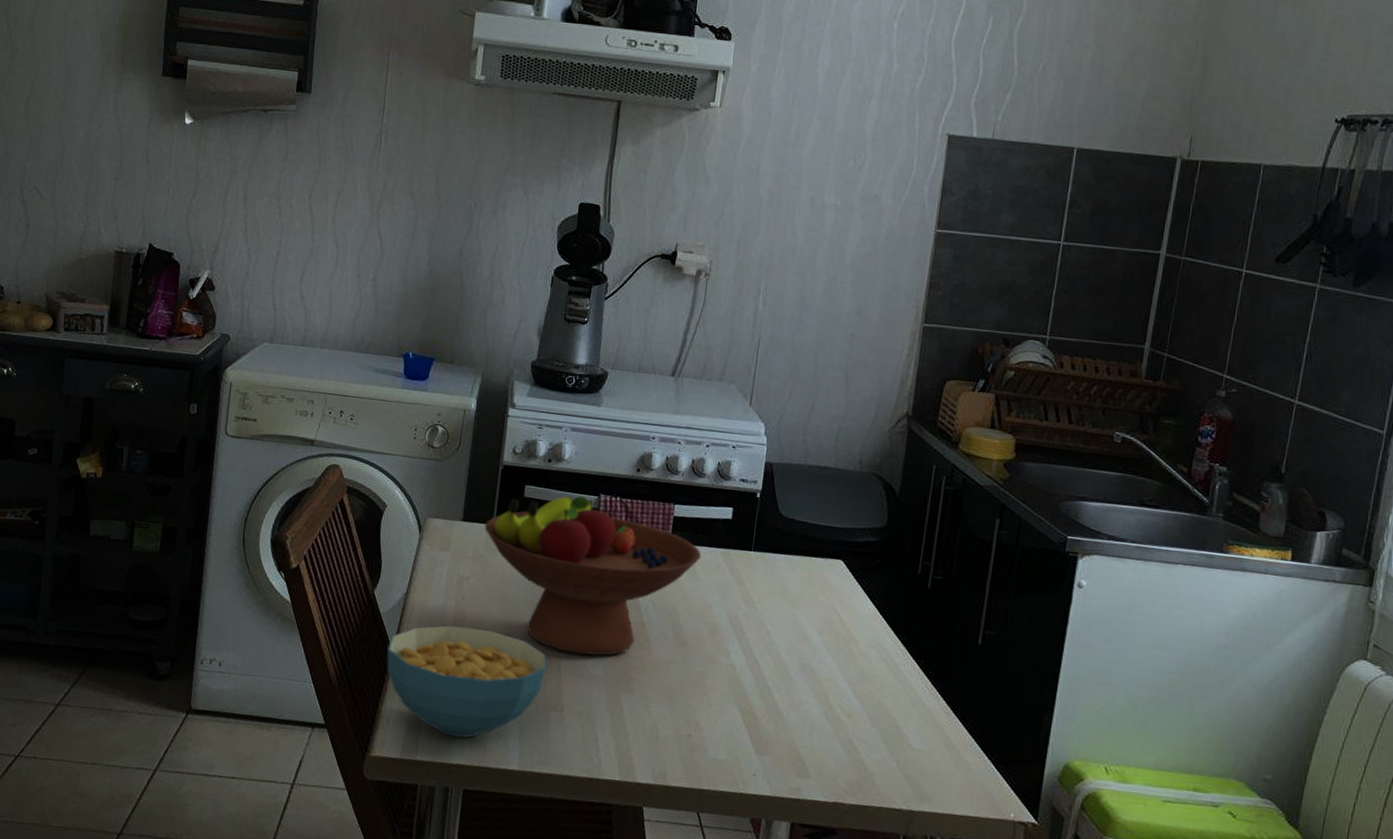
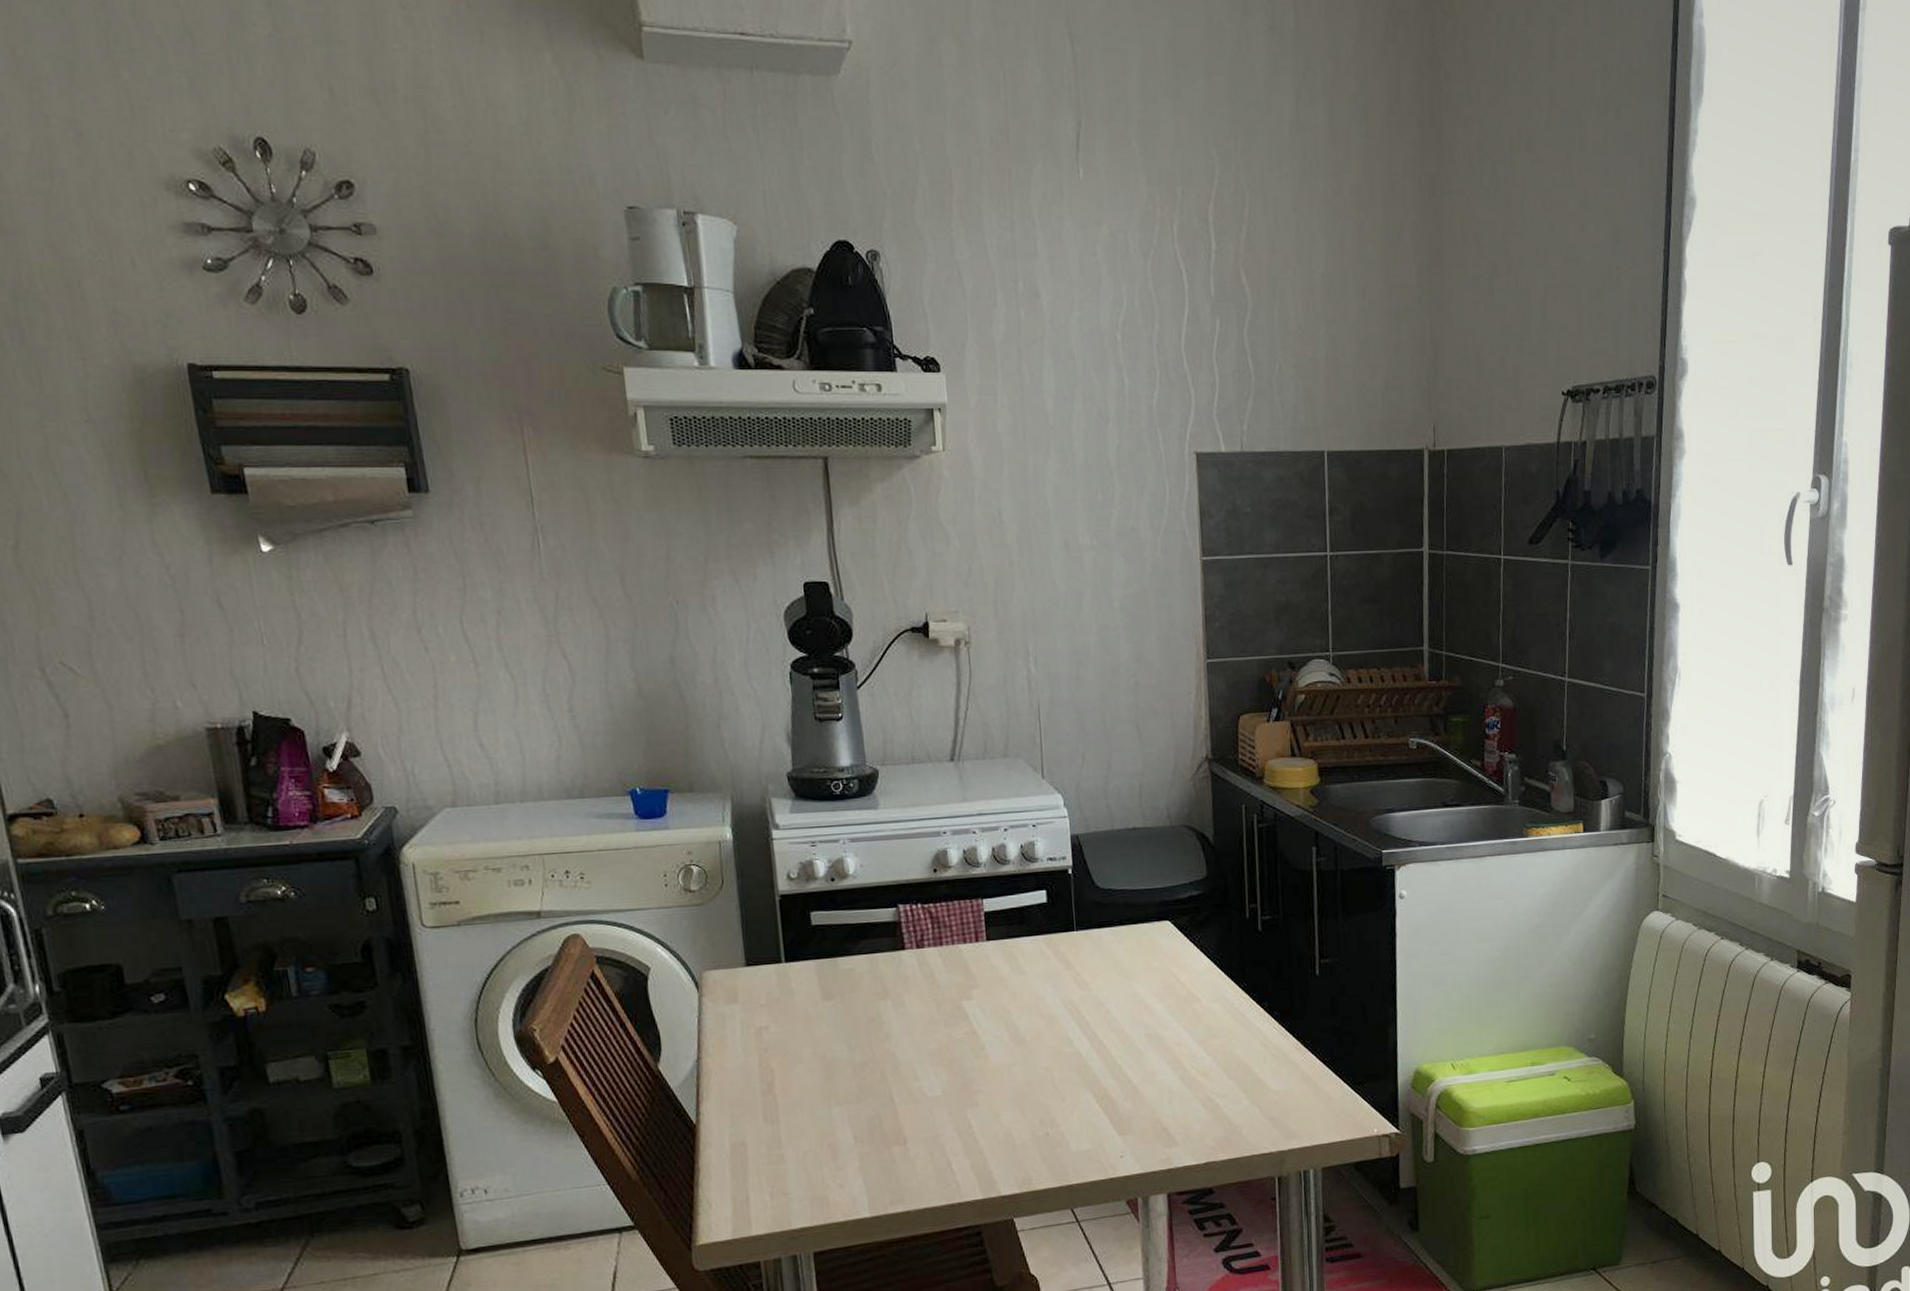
cereal bowl: present [387,625,547,738] -> none [689,1078,879,1201]
fruit bowl: present [485,496,701,656] -> none [773,912,1022,1081]

